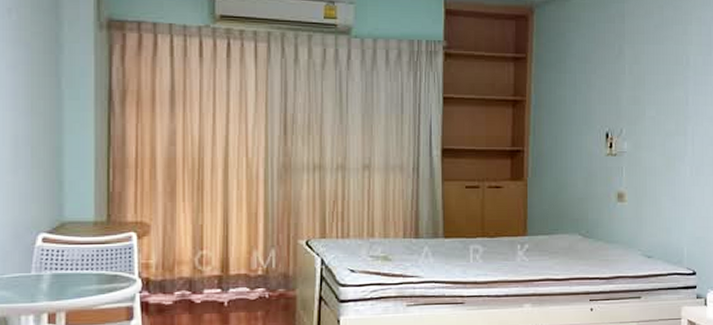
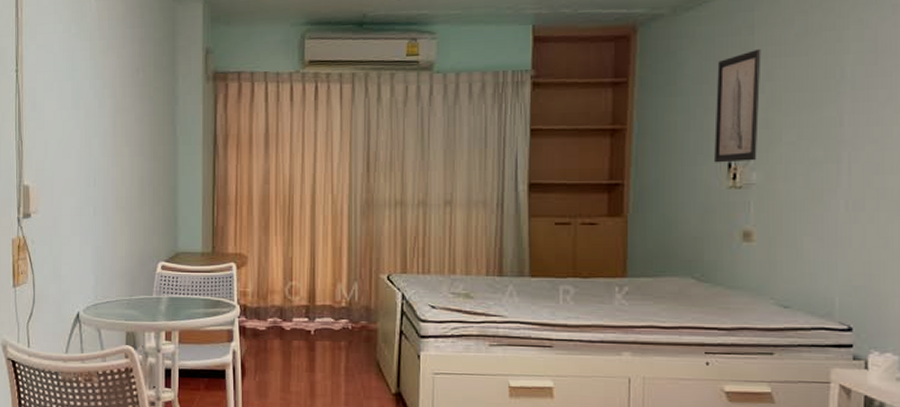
wall art: none [595,35,630,133] -> present [714,48,761,163]

